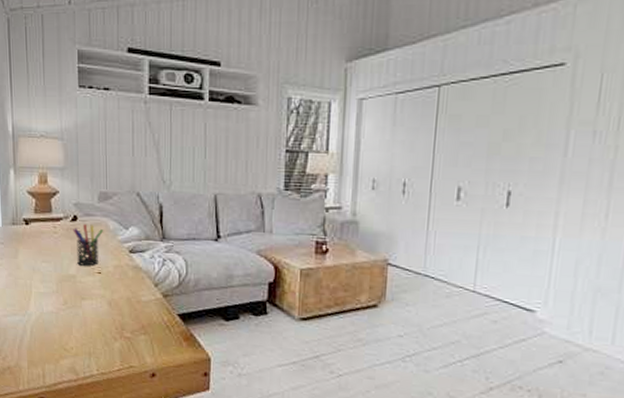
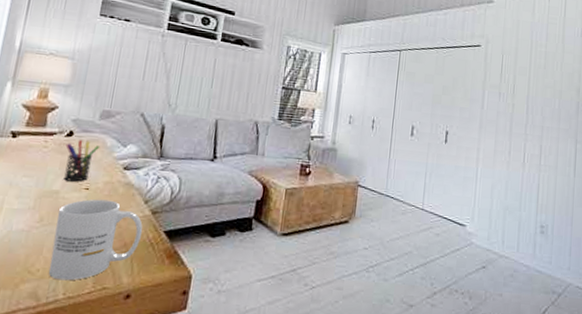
mug: none [79,282,157,359] -> present [48,199,143,281]

